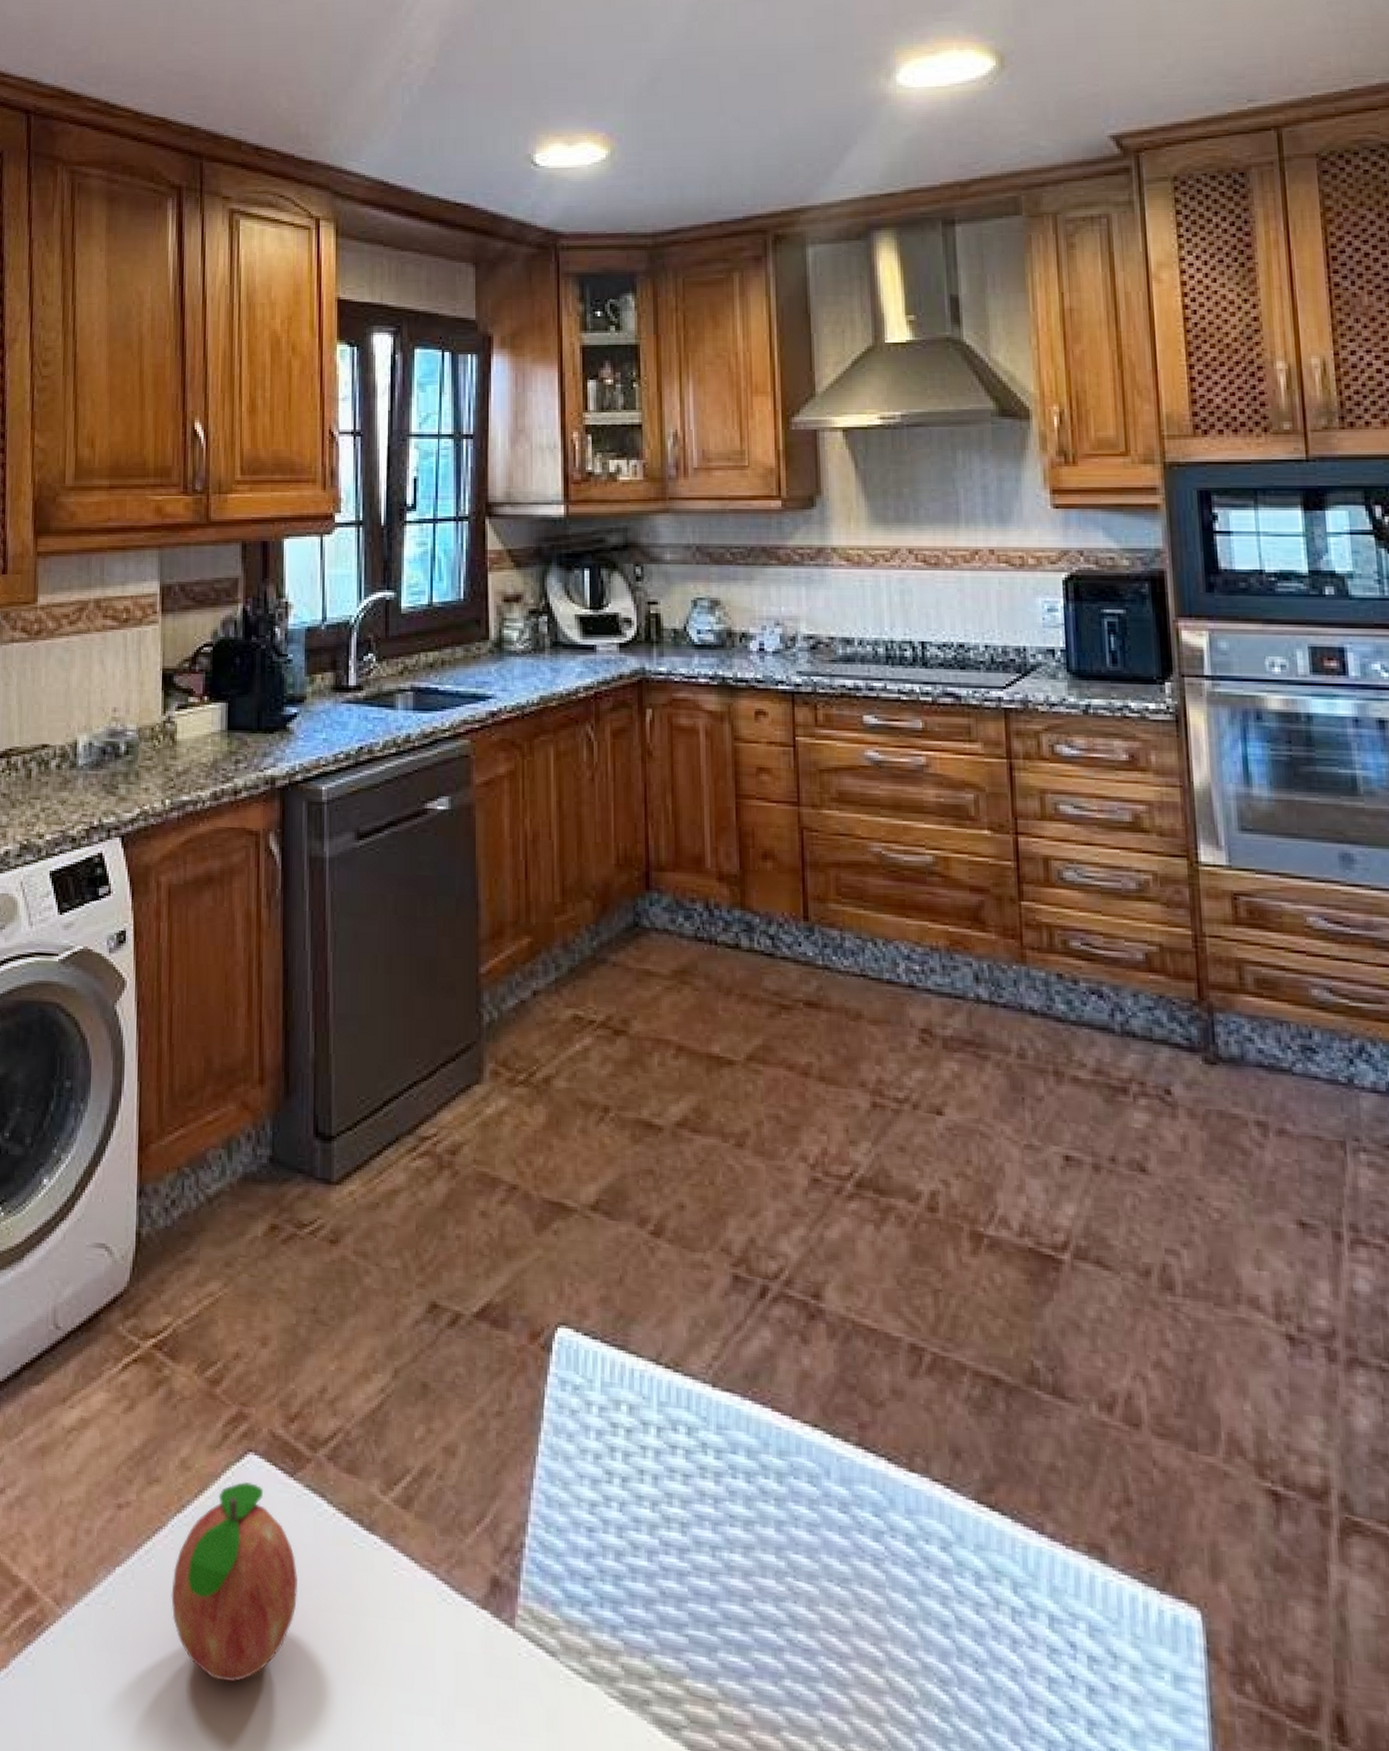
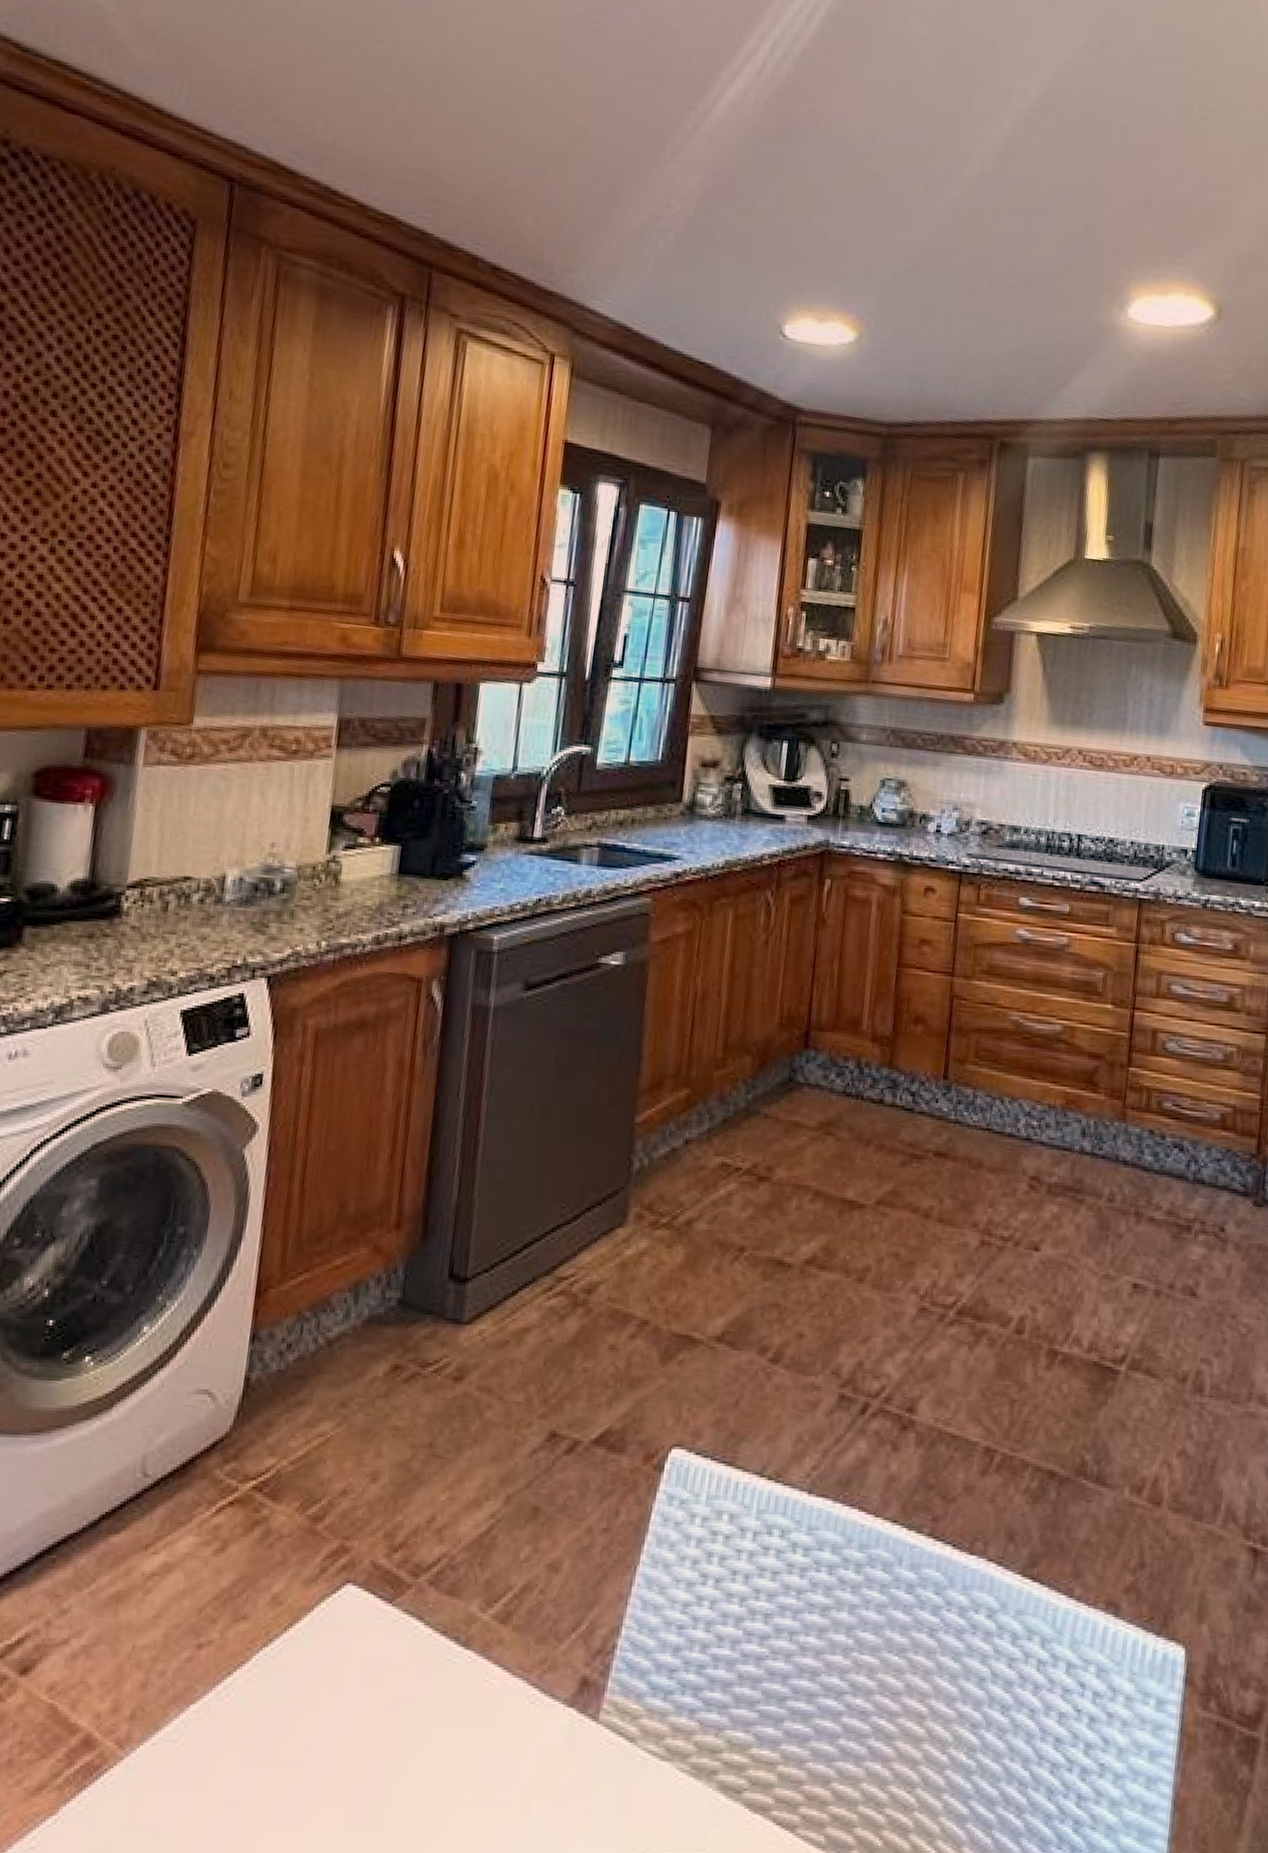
fruit: present [171,1482,297,1682] -> none [247,1612,386,1801]

